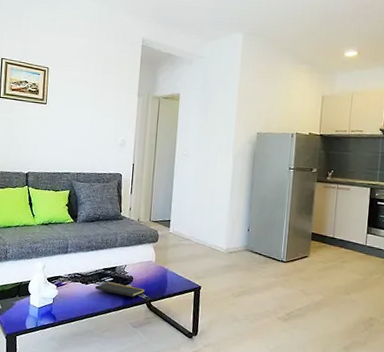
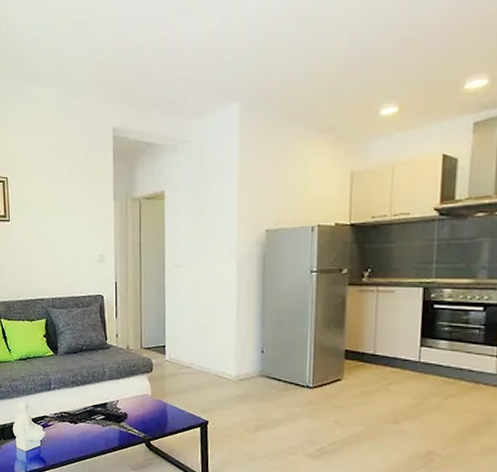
notepad: present [94,282,145,302] -> none [85,421,142,442]

